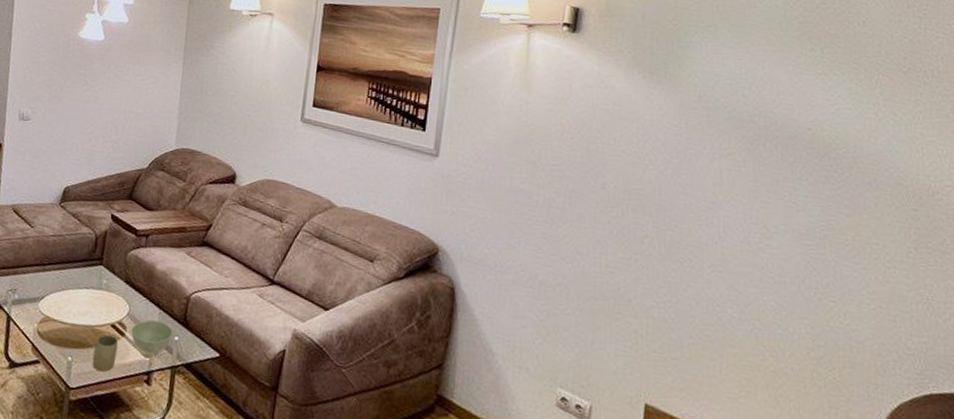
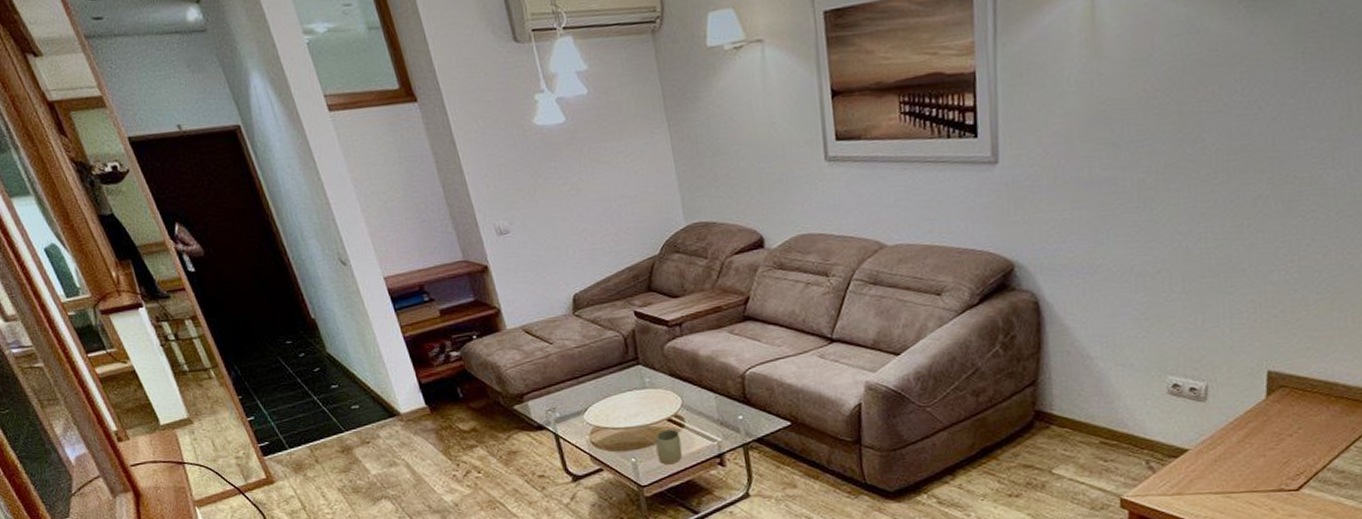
bowl: present [130,320,174,359] -> none [689,405,736,443]

